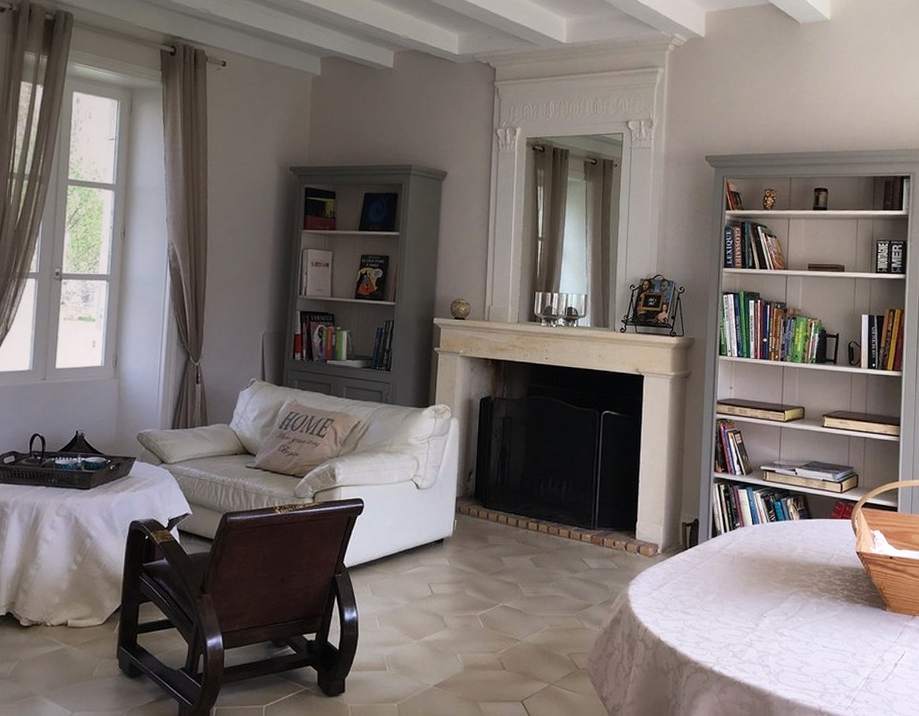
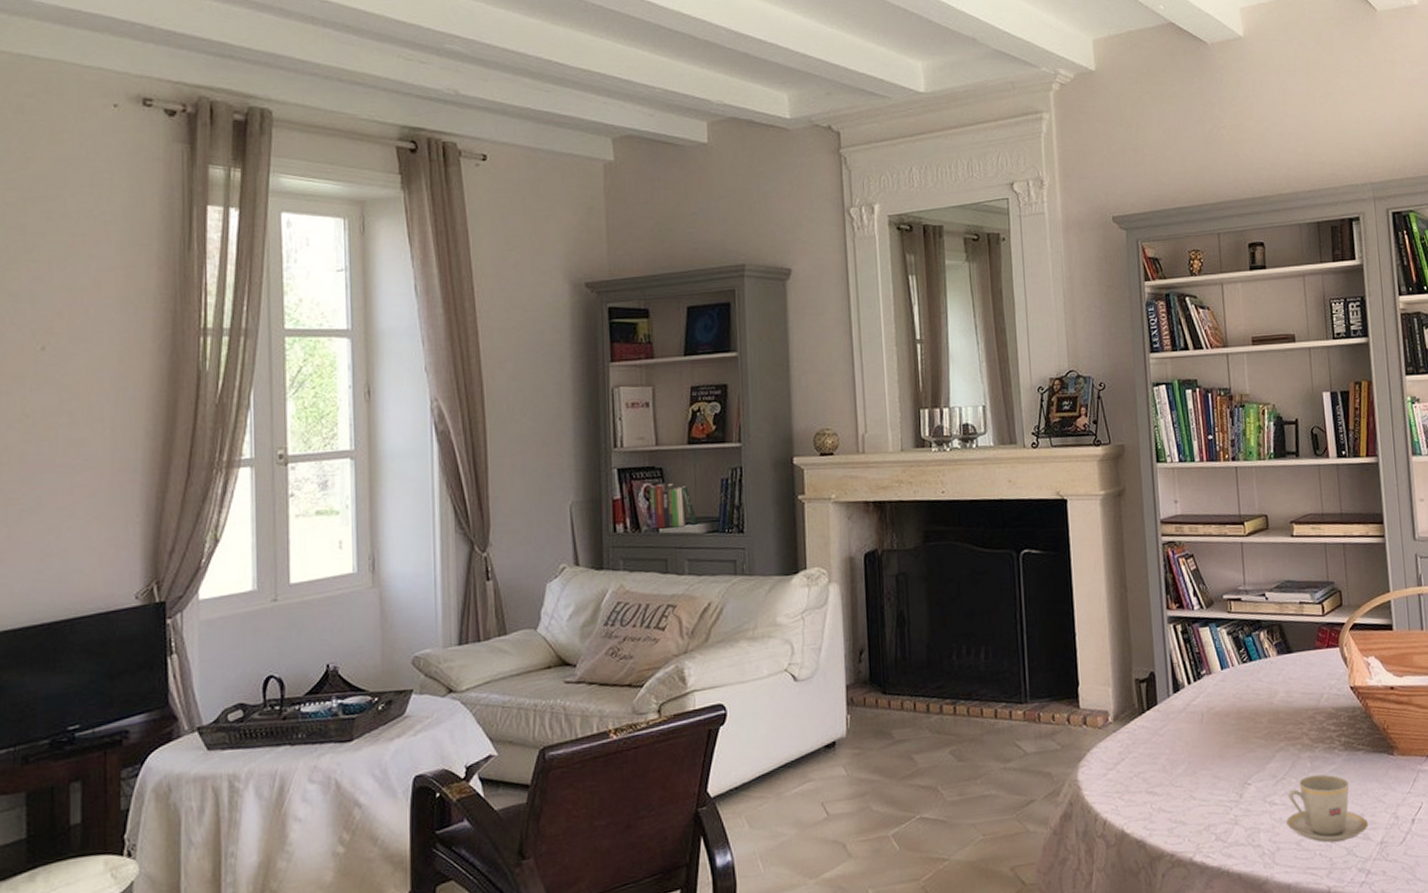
teacup: none [791,617,858,672] -> present [1286,774,1368,843]

